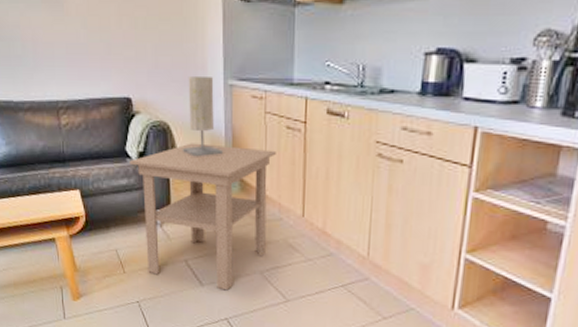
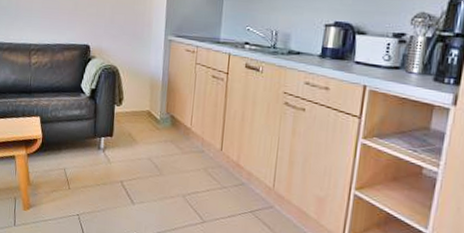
side table: present [129,143,276,291] -> none [83,84,202,210]
table lamp: present [182,77,223,157] -> none [126,31,159,96]

